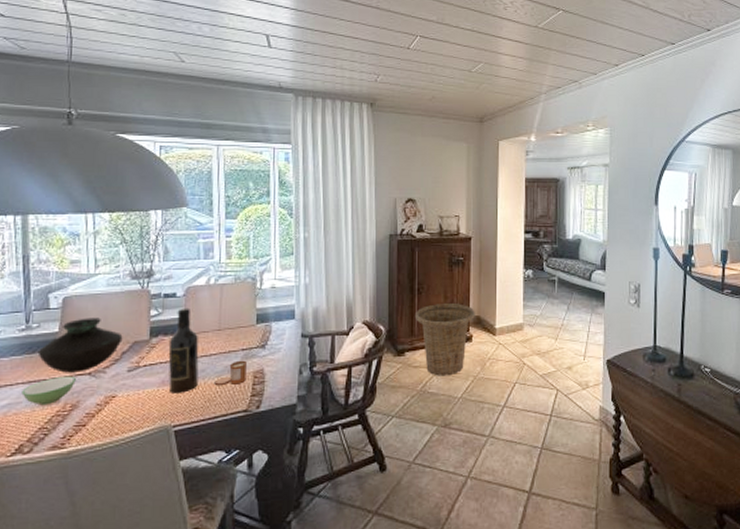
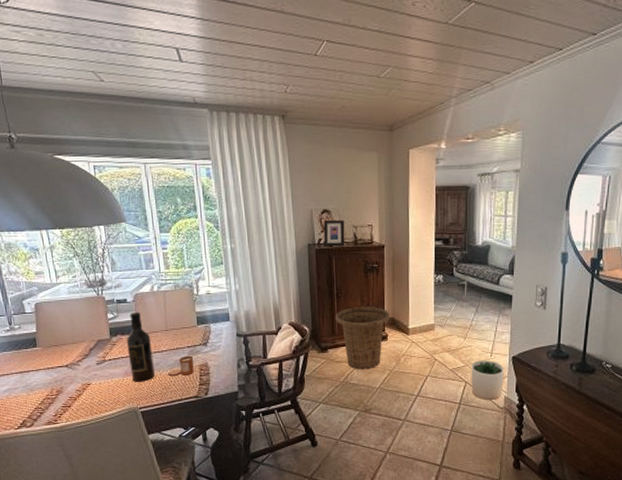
bowl: present [21,376,76,407] -> none [16,367,57,392]
vase: present [37,317,123,373] -> none [23,320,89,365]
picture frame: none [407,210,430,238] -> present [323,220,345,247]
planter: none [563,364,598,412] -> present [471,360,504,401]

